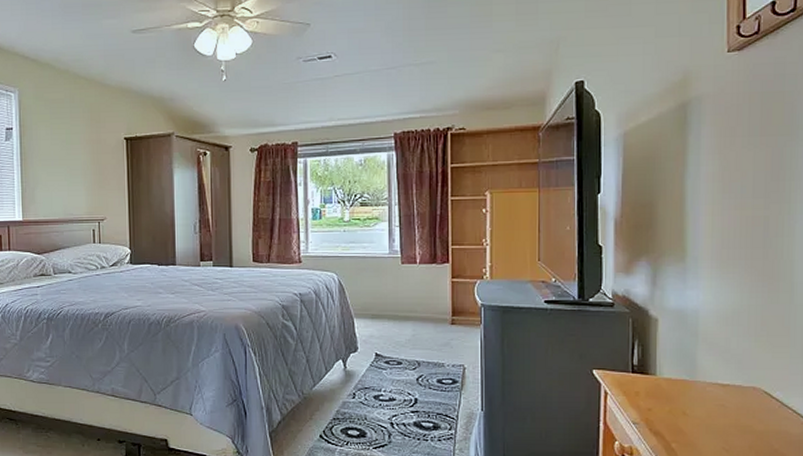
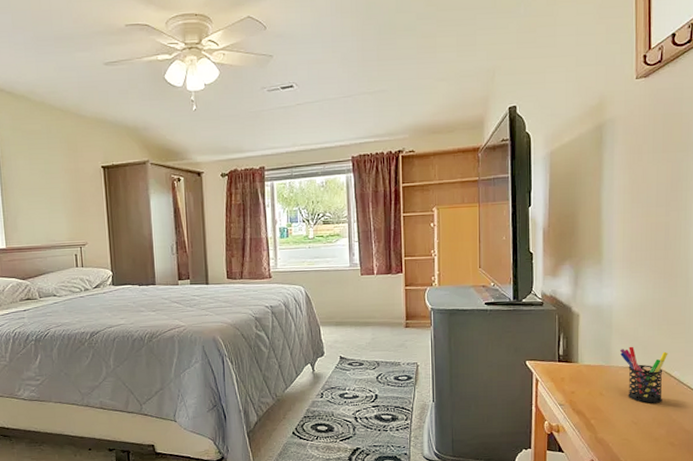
pen holder: none [707,359,768,428] -> present [619,346,668,403]

